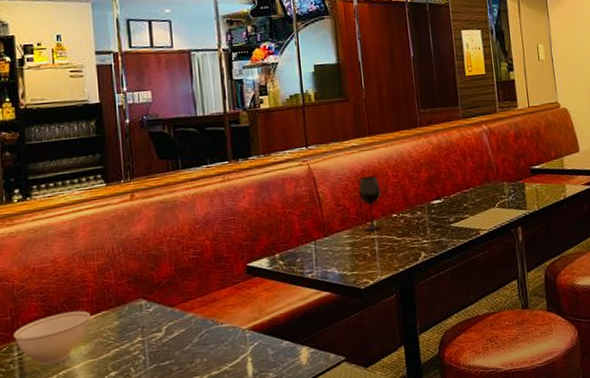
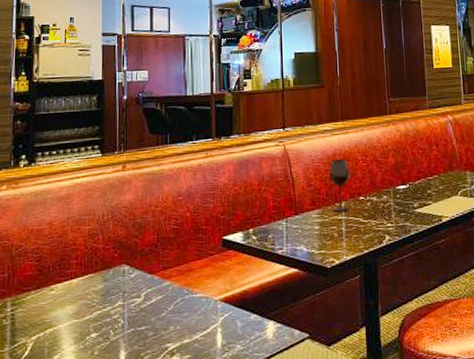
bowl: present [14,310,91,367] -> none [9,272,79,324]

